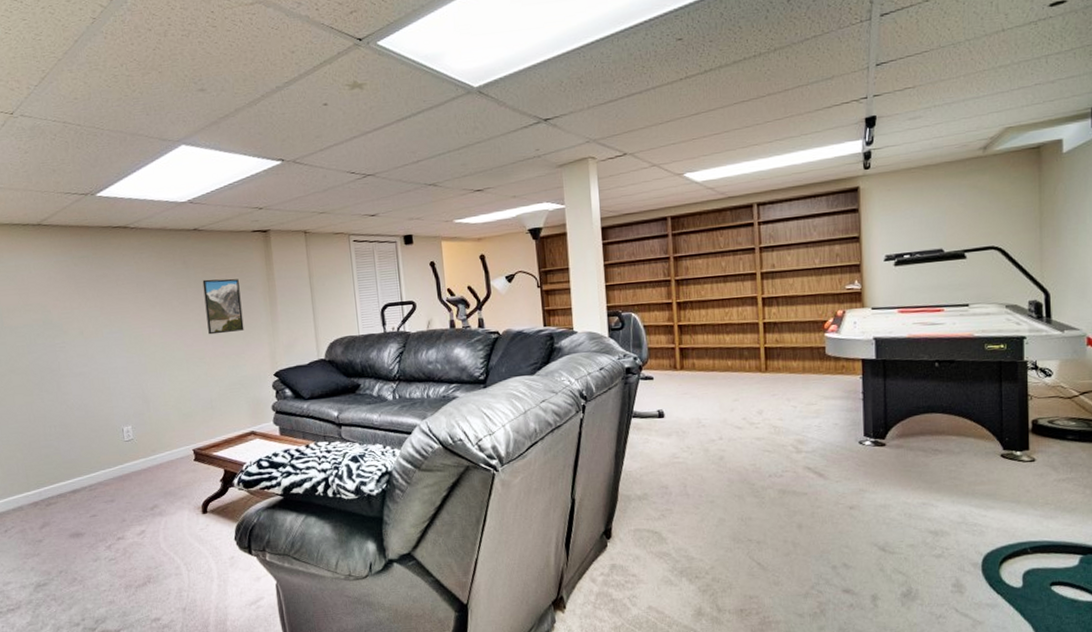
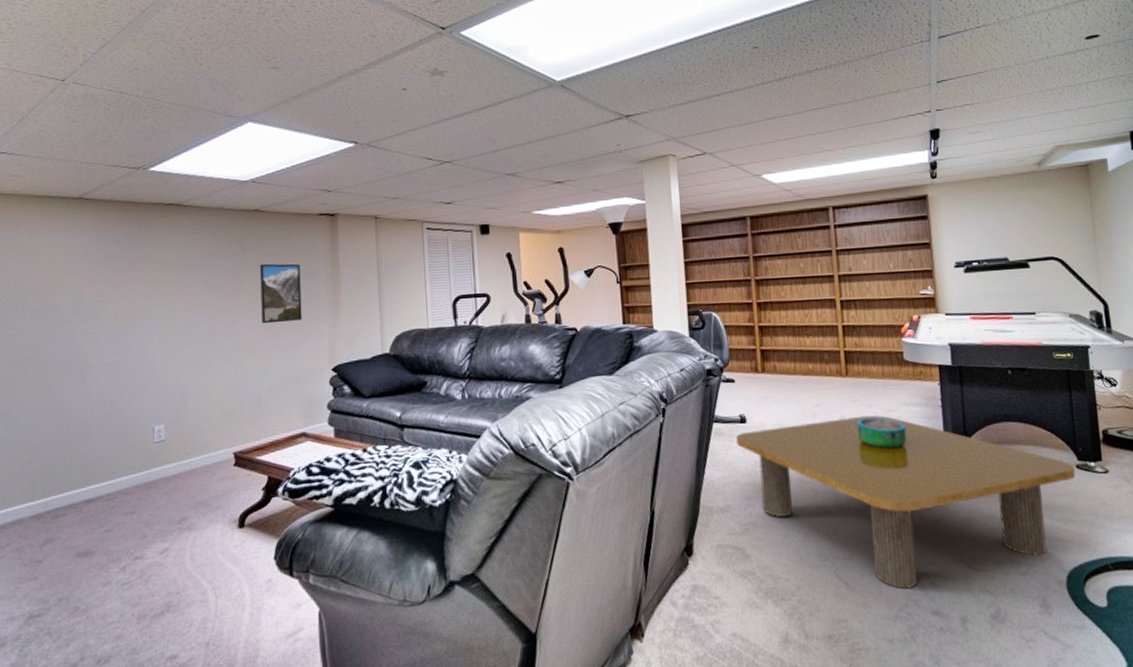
coffee table: none [654,408,1000,569] -> present [736,415,1076,589]
decorative bowl: none [775,410,825,441] -> present [856,417,907,450]

